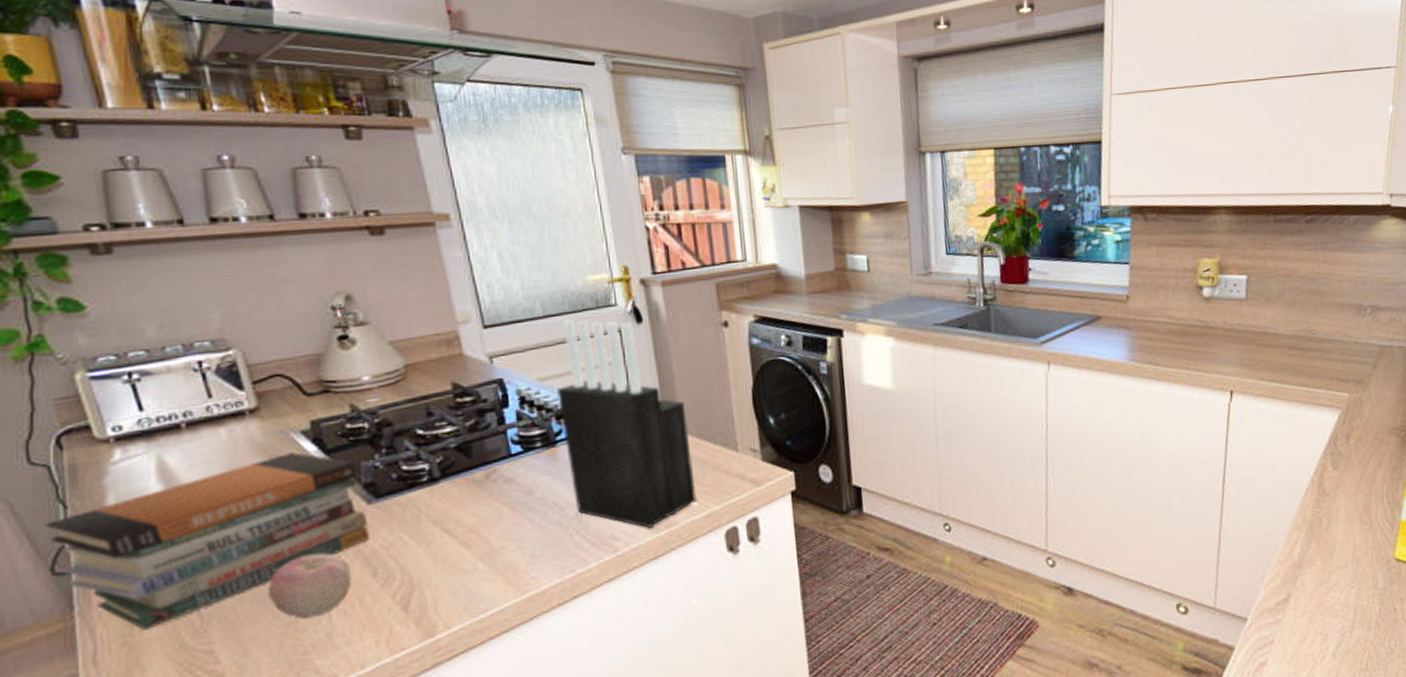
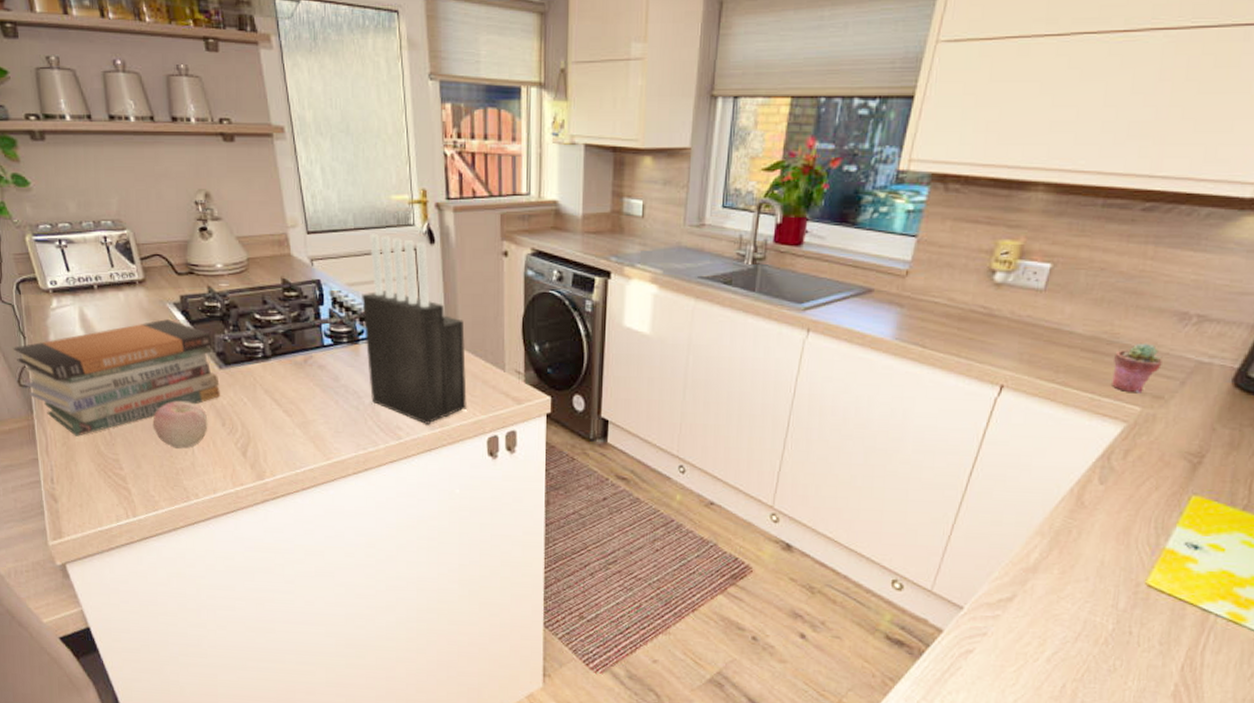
potted succulent: none [1315,335,1355,381] -> present [1112,343,1163,394]

